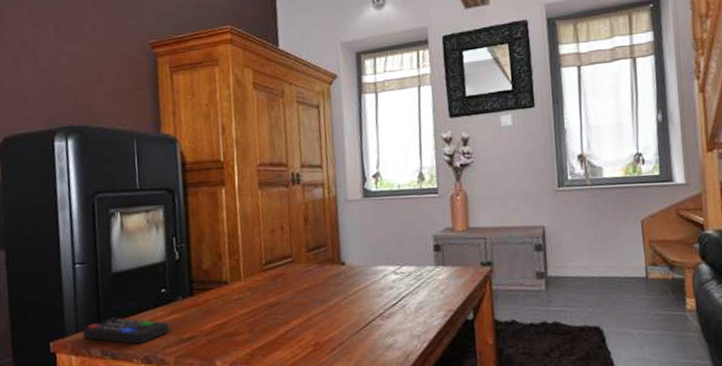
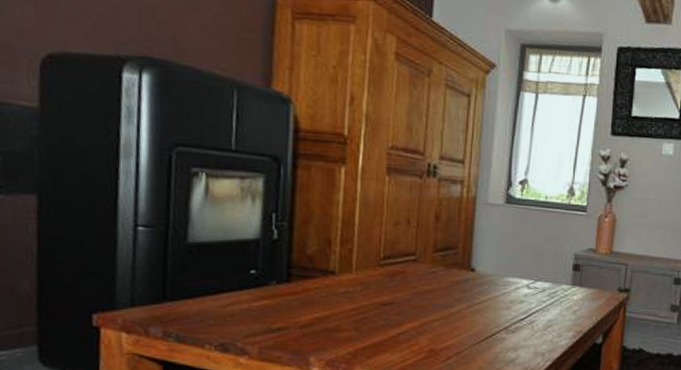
remote control: present [82,317,170,345] -> none [140,295,257,329]

